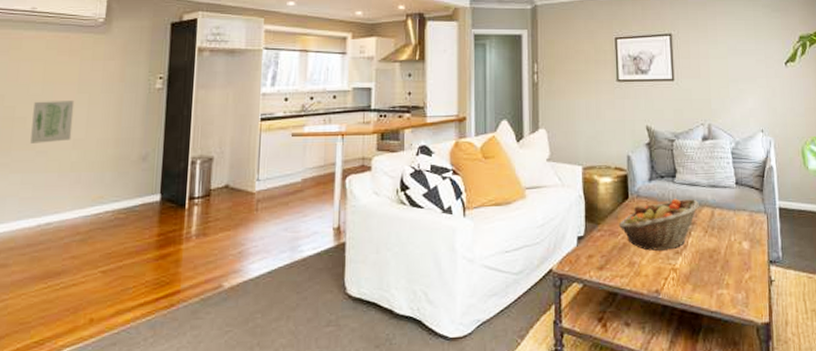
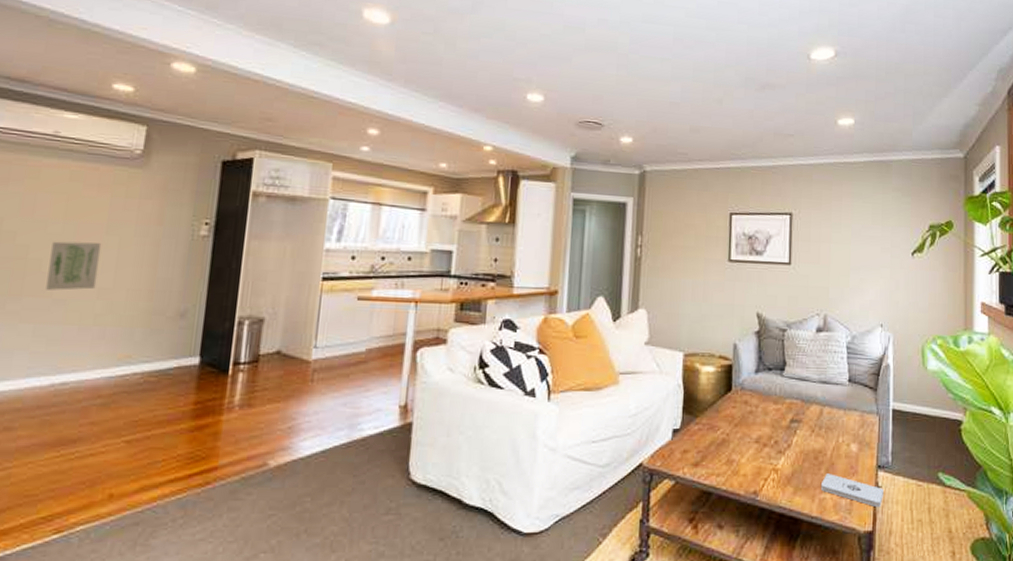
fruit basket: present [618,198,699,251] -> none [718,393,808,449]
notepad: none [718,270,777,300] -> present [821,474,883,508]

